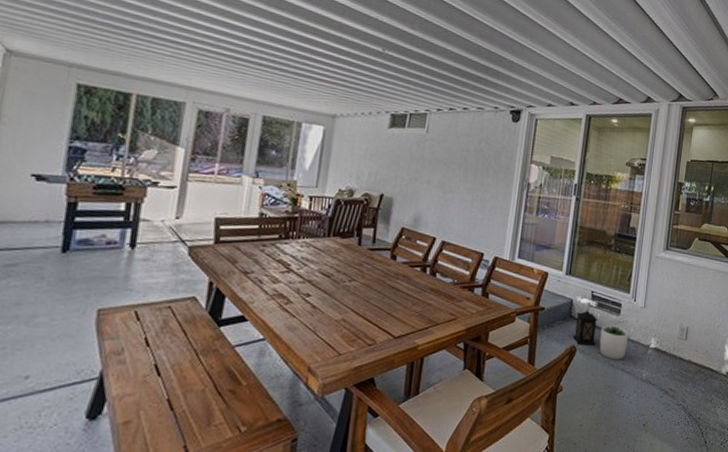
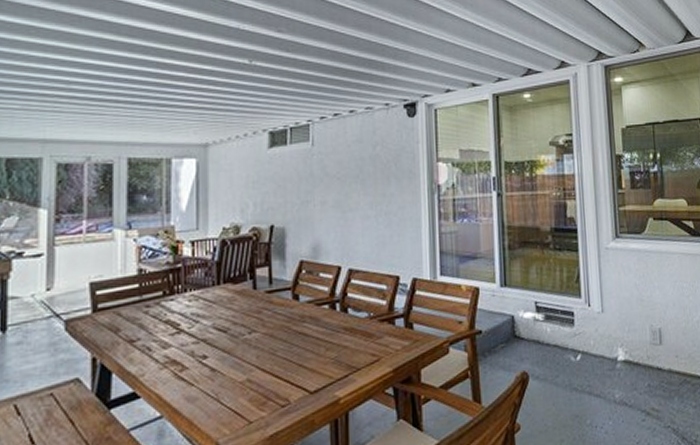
lantern: present [573,309,598,346] -> none [521,324,551,370]
planter: present [599,325,629,360] -> none [554,339,590,383]

